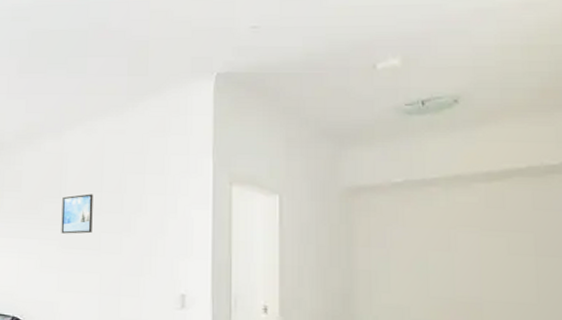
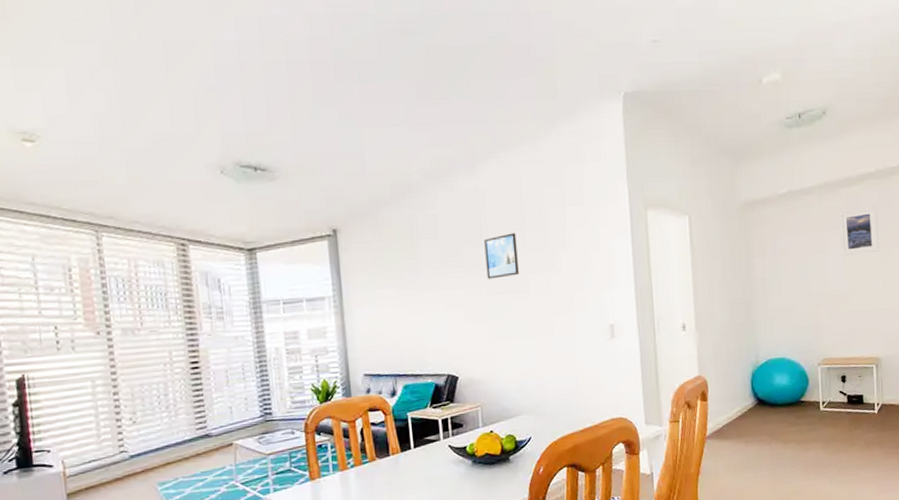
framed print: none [474,207,533,260] -> present [839,206,880,257]

